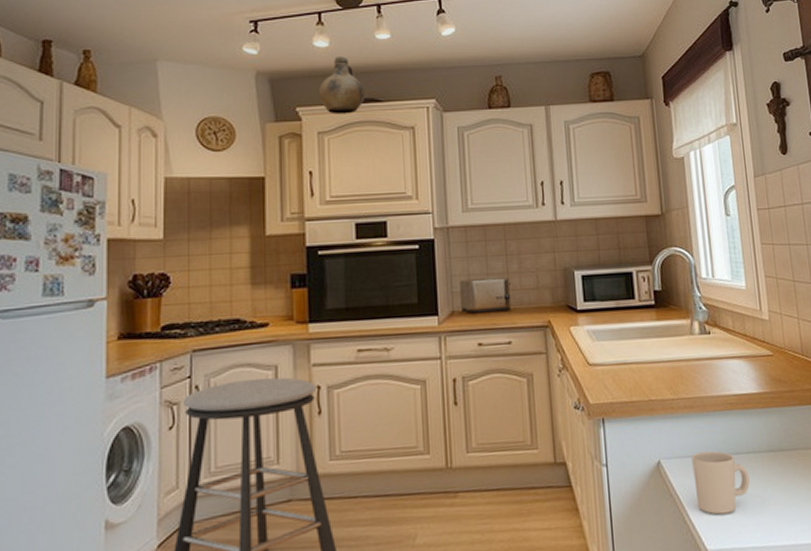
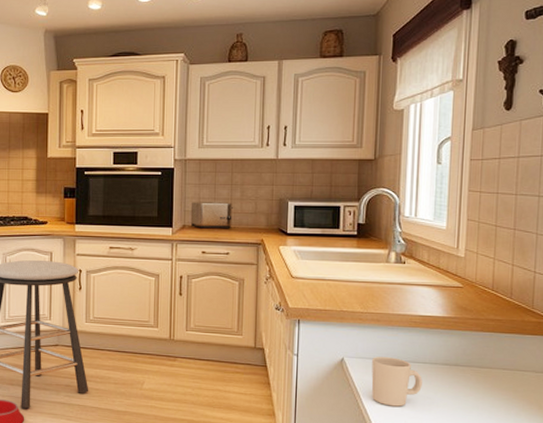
ceramic jug: present [318,55,365,115] -> none [90,16,127,65]

